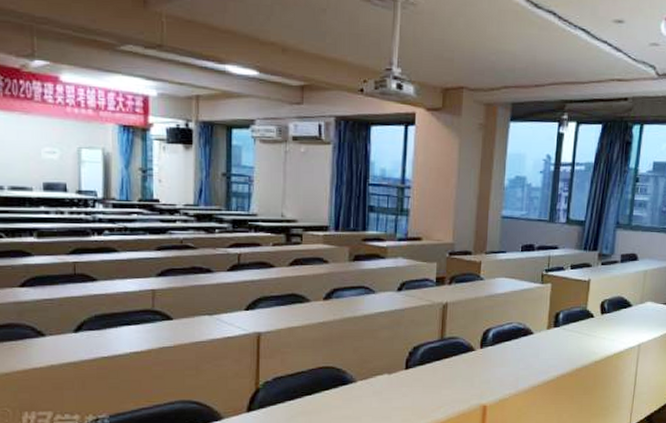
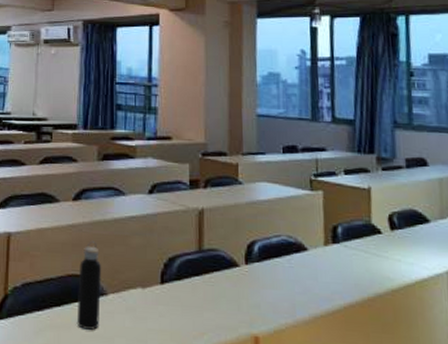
water bottle: none [327,335,352,412] -> present [76,240,102,330]

